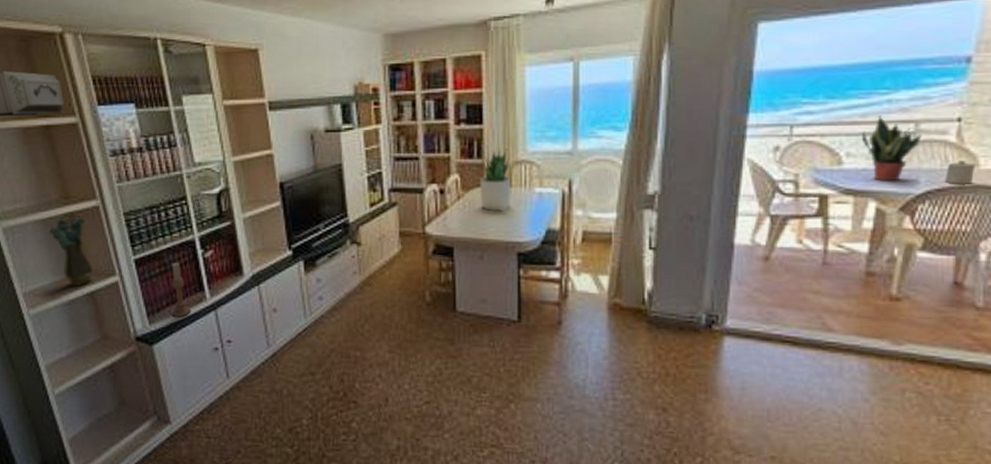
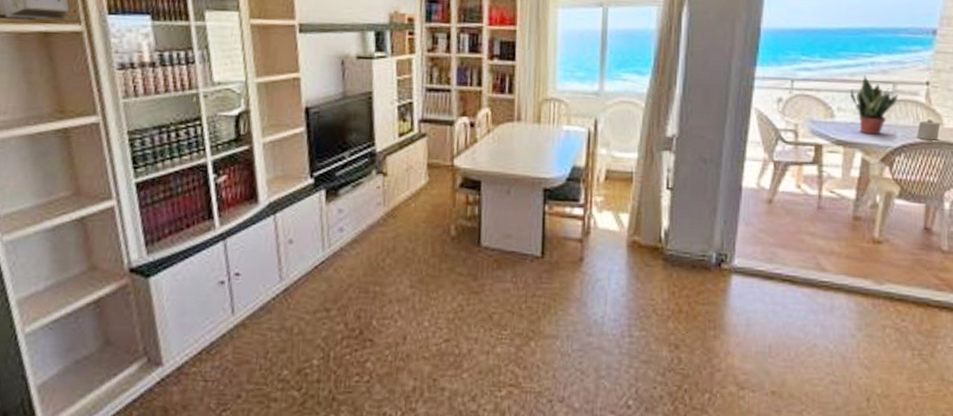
vase: present [49,215,93,287] -> none [36,132,85,211]
candlestick: present [172,262,190,318] -> none [175,187,196,248]
planter: present [479,148,511,211] -> none [509,85,541,146]

